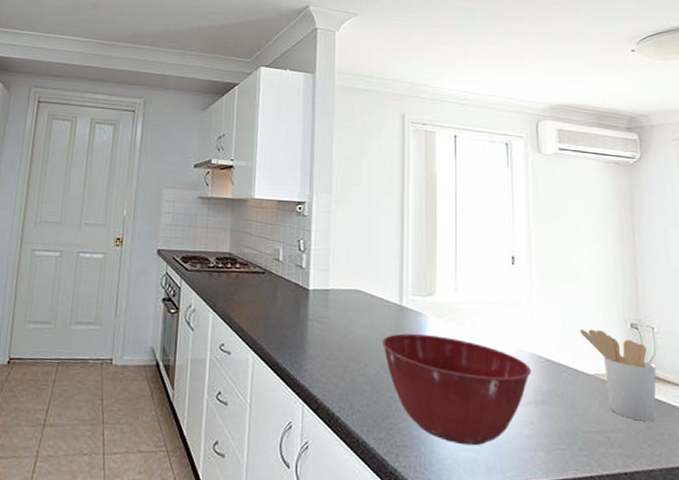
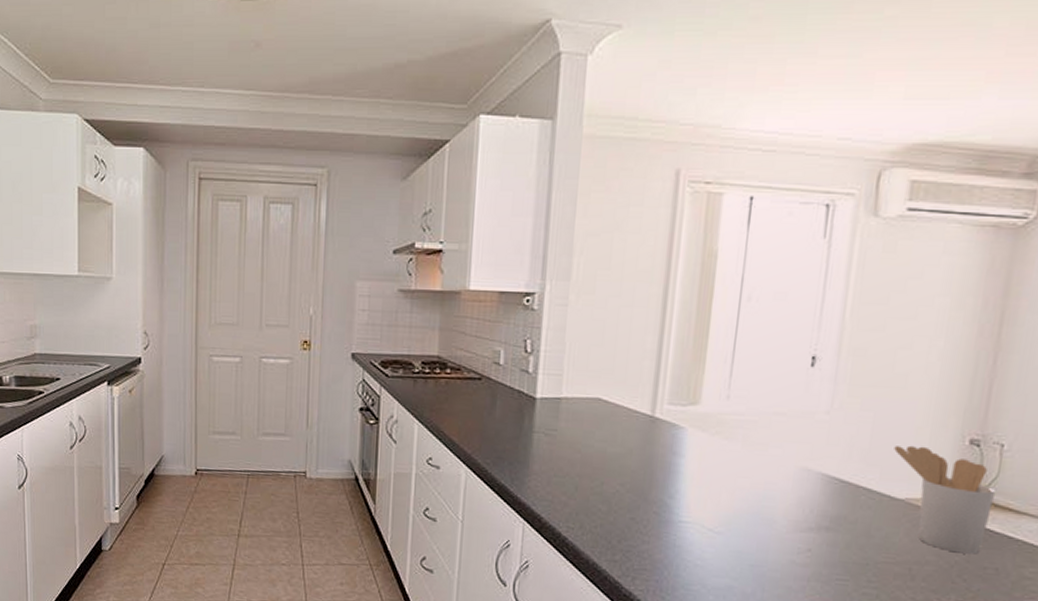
mixing bowl: present [381,333,532,446] -> none [624,448,819,573]

